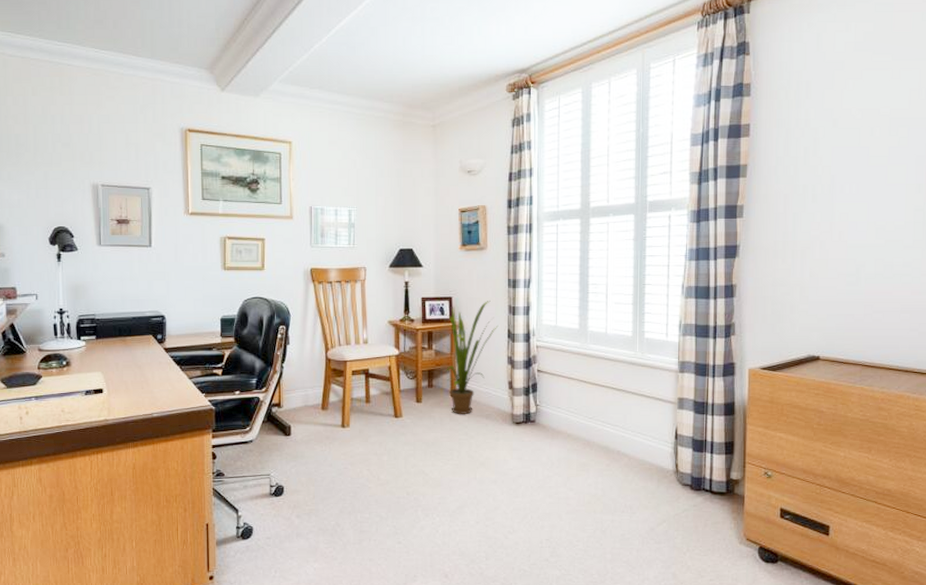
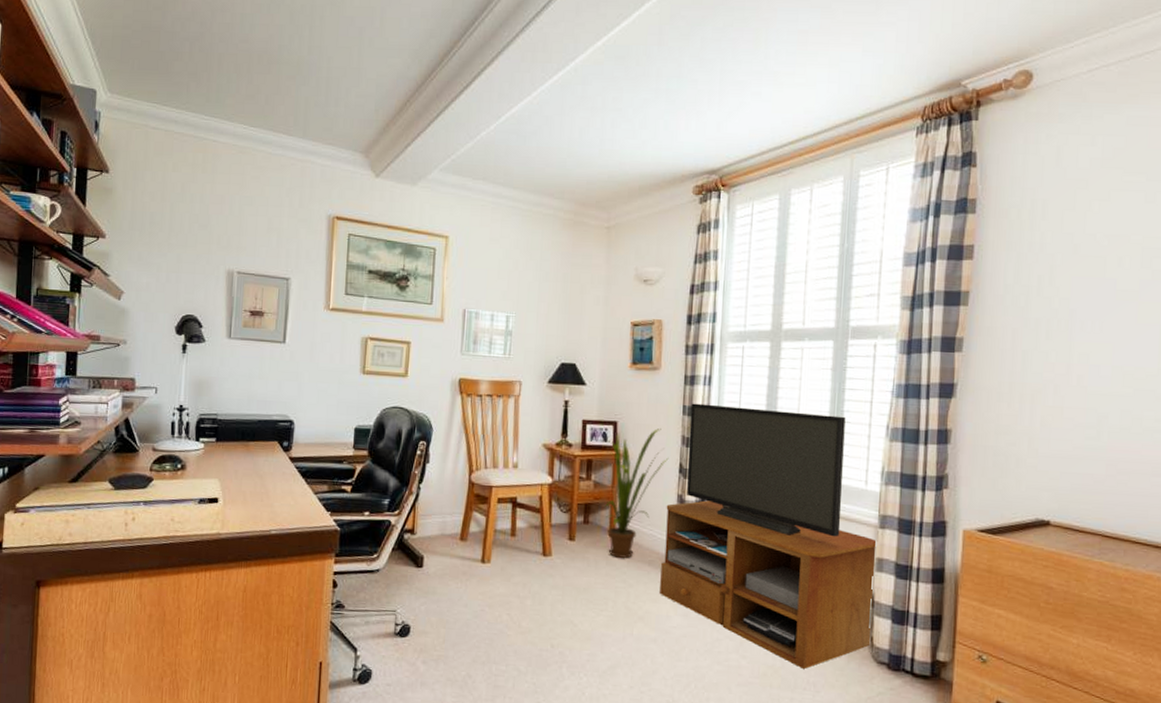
tv stand: none [497,276,679,495] -> present [660,403,878,669]

